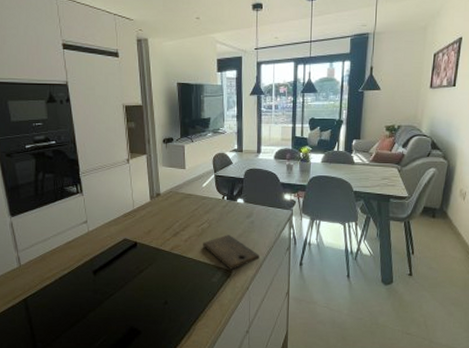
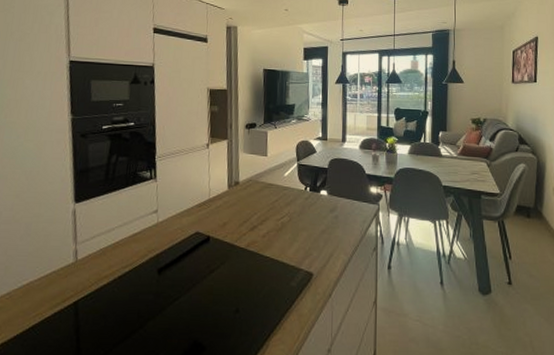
cutting board: present [203,234,260,270] -> none [282,230,345,272]

